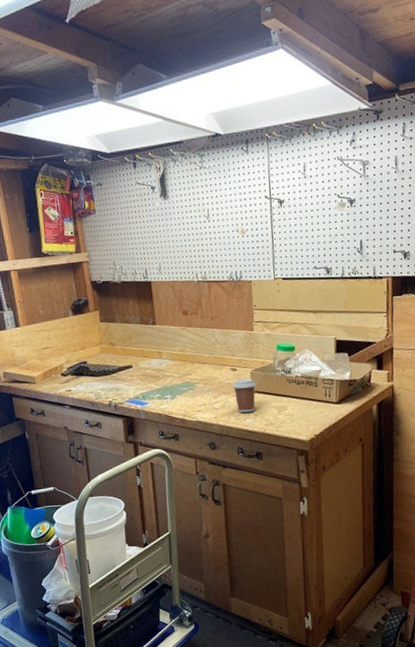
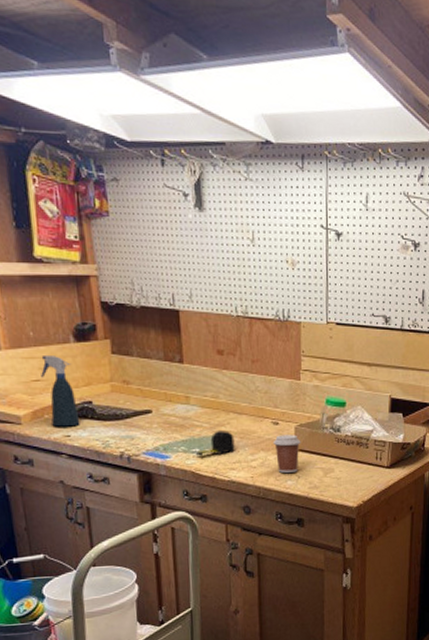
spray bottle: none [49,327,78,384] -> present [41,356,80,427]
tape measure: none [168,378,200,402] -> present [195,431,235,456]

